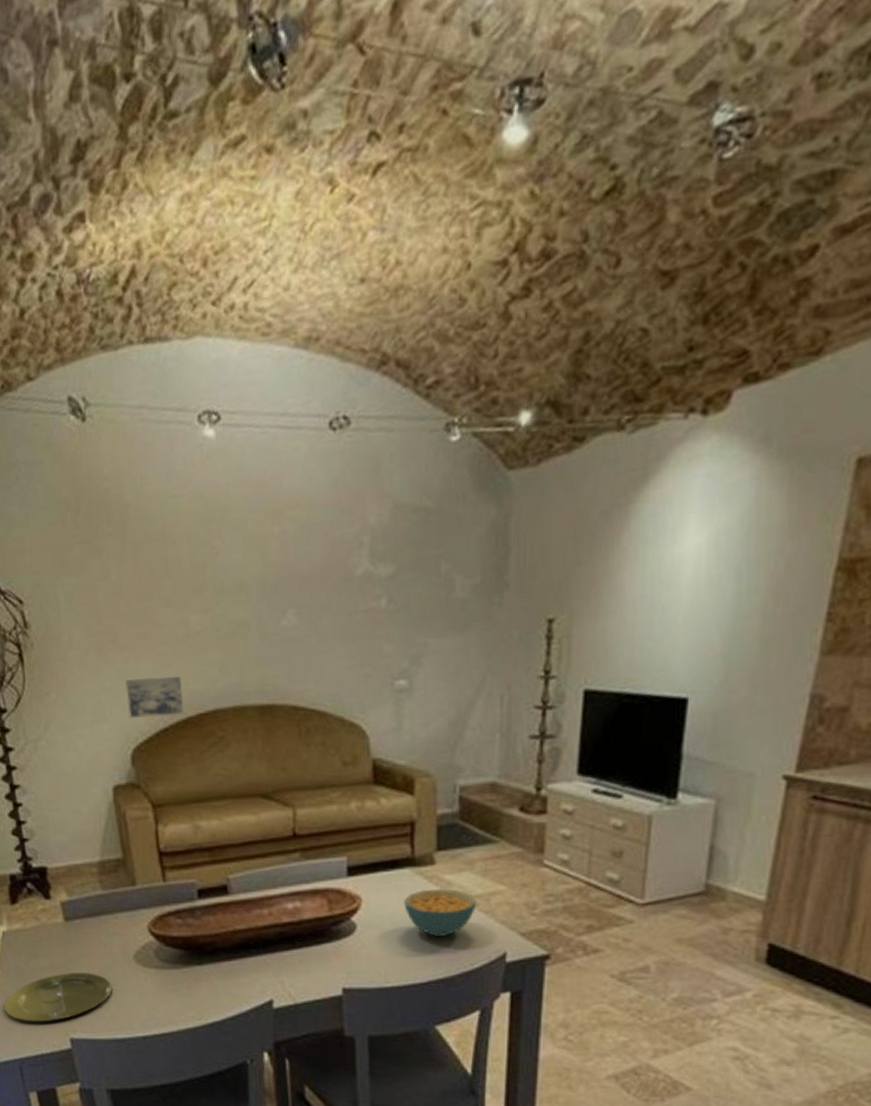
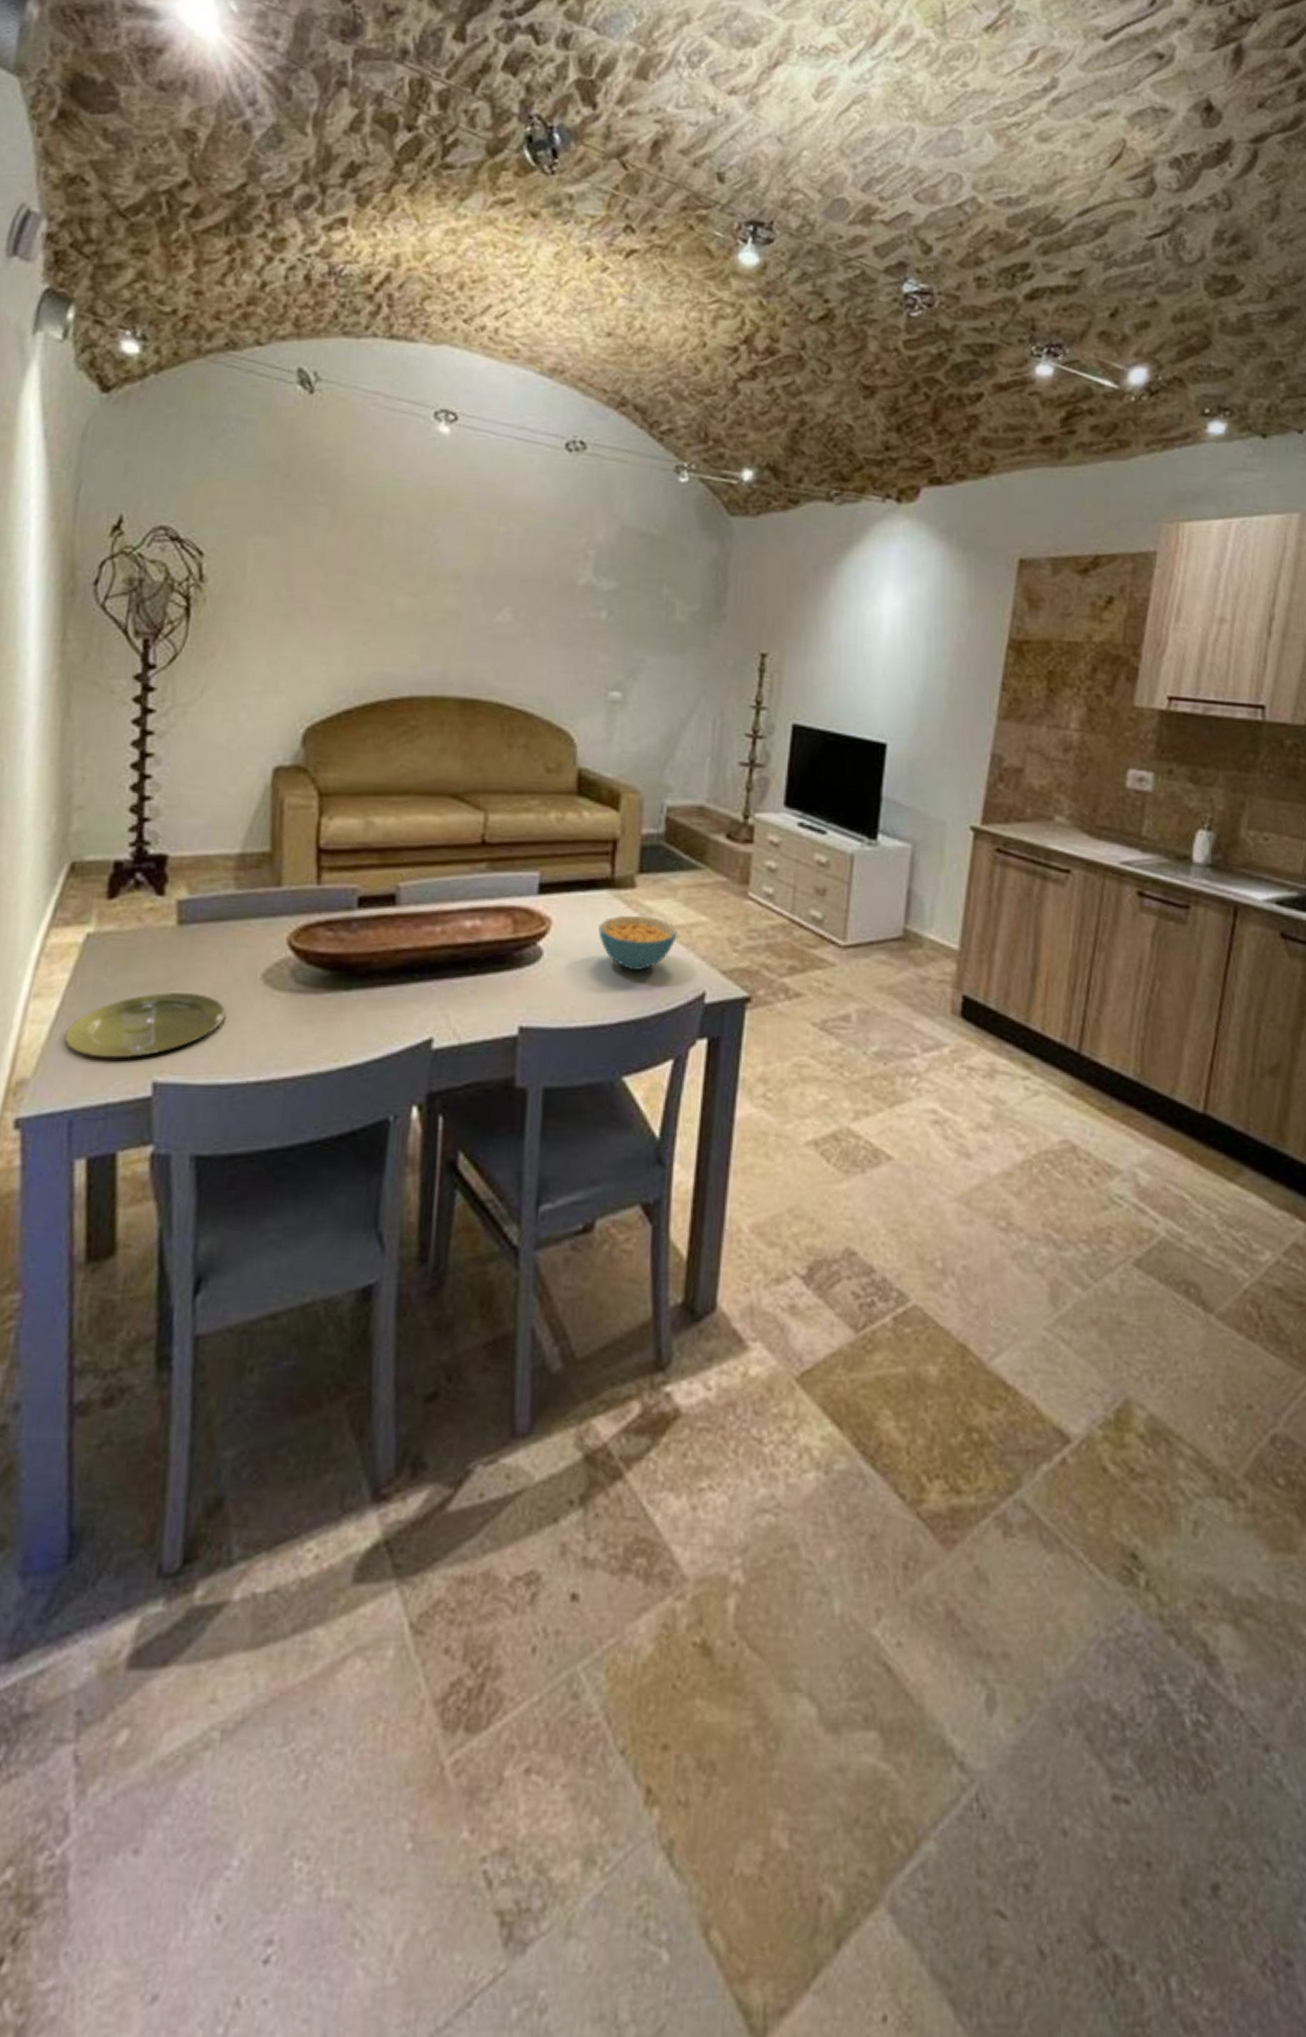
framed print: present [124,675,185,719] -> none [307,652,377,698]

